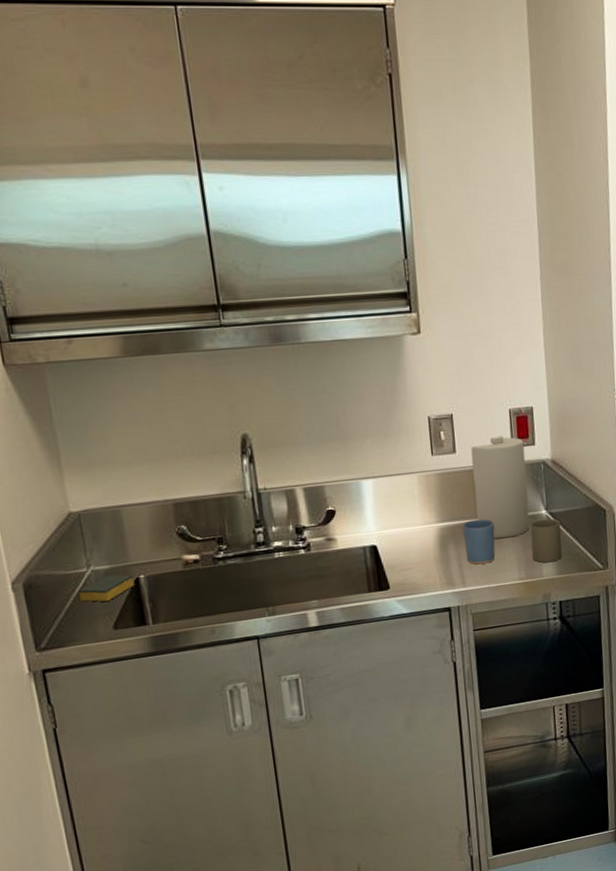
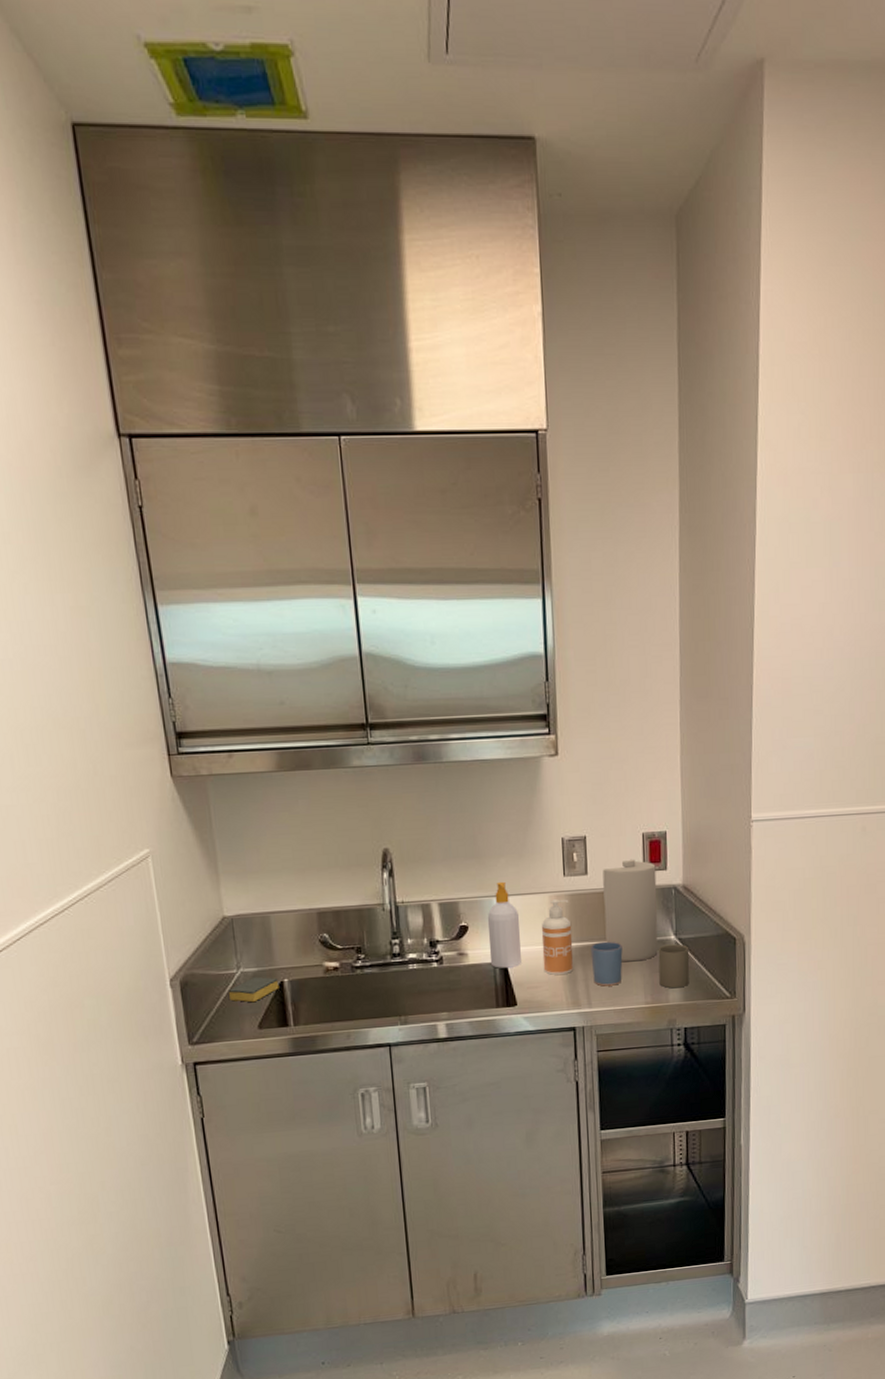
soap bottle: none [355,463,392,552] -> present [487,881,521,968]
soap dispenser: none [411,478,446,556] -> present [541,899,574,975]

